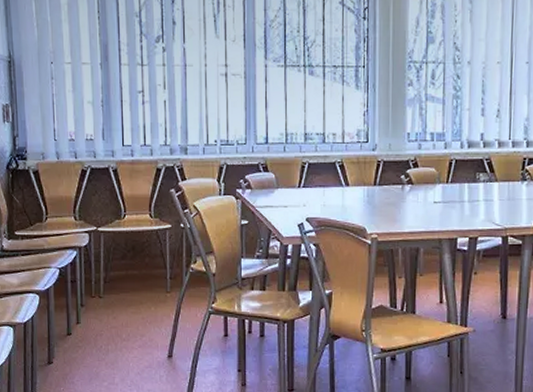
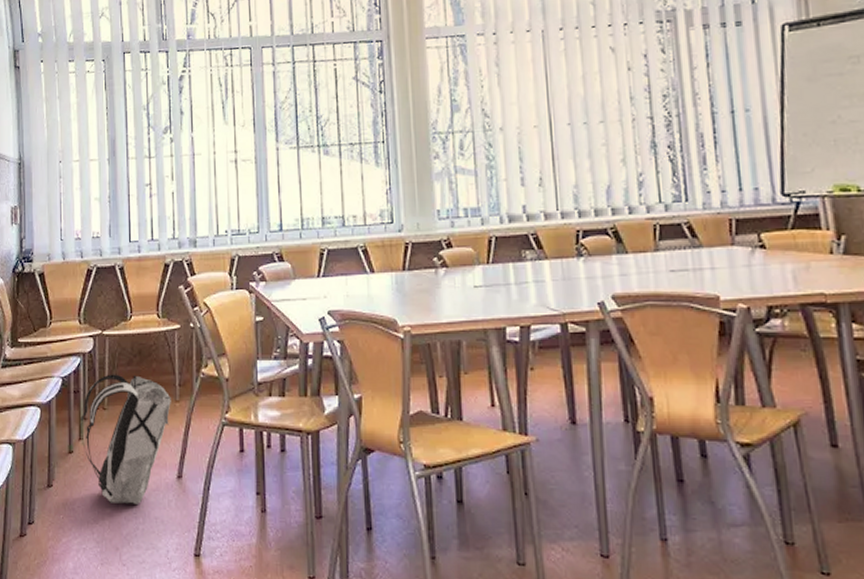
backpack: none [78,266,163,379] -> present [81,374,171,504]

